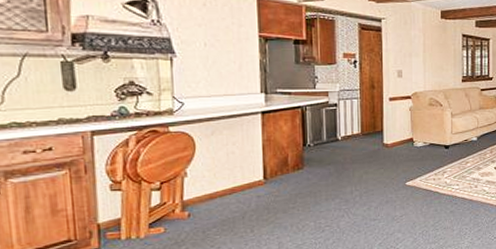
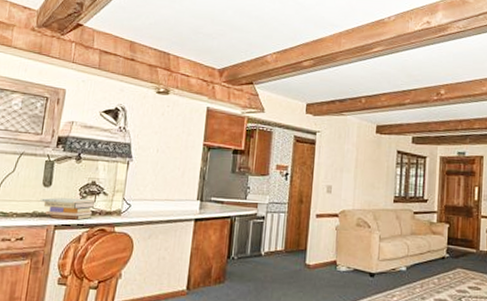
books: none [64,101,139,124] -> present [40,197,96,220]

